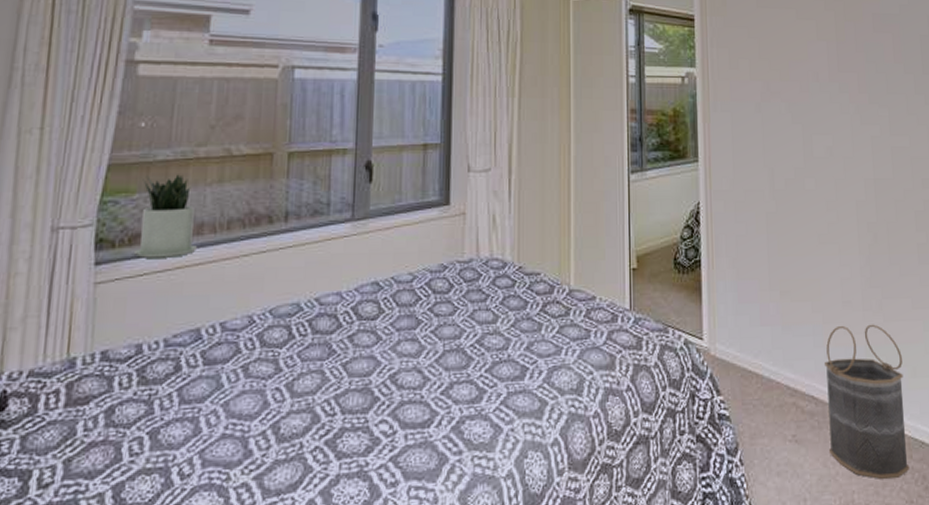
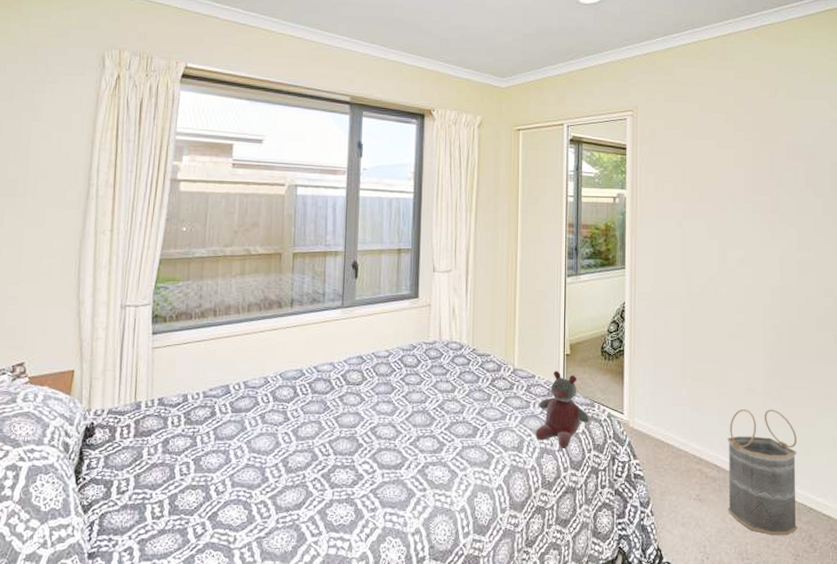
planter: present [133,174,197,258] -> none [179,268,225,331]
stuffed bear: none [598,290,663,388] -> present [535,371,590,449]

